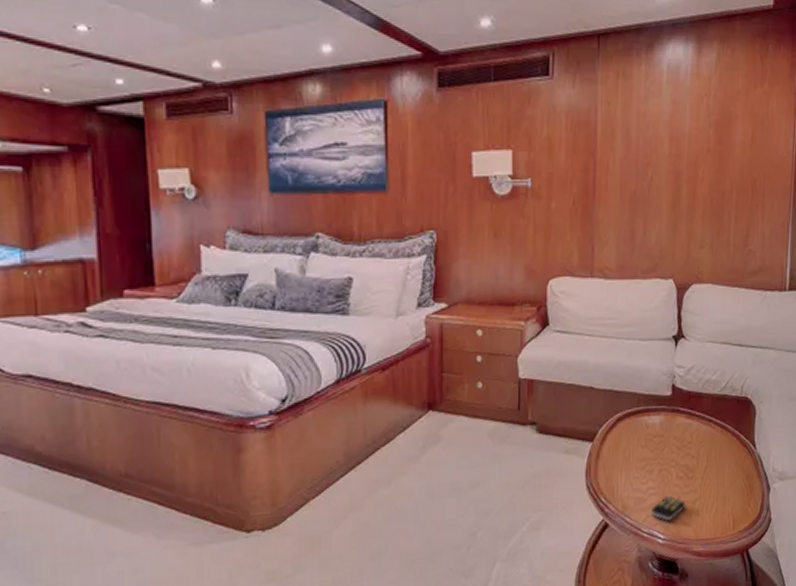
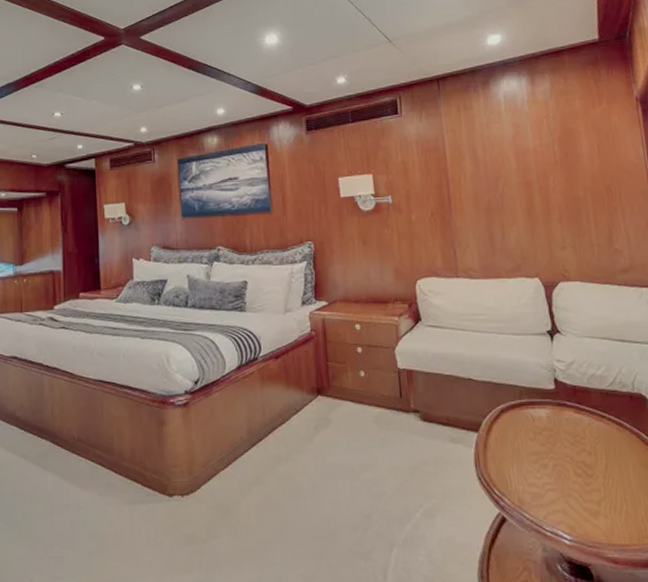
remote control: present [650,496,685,521] -> none [550,494,589,520]

